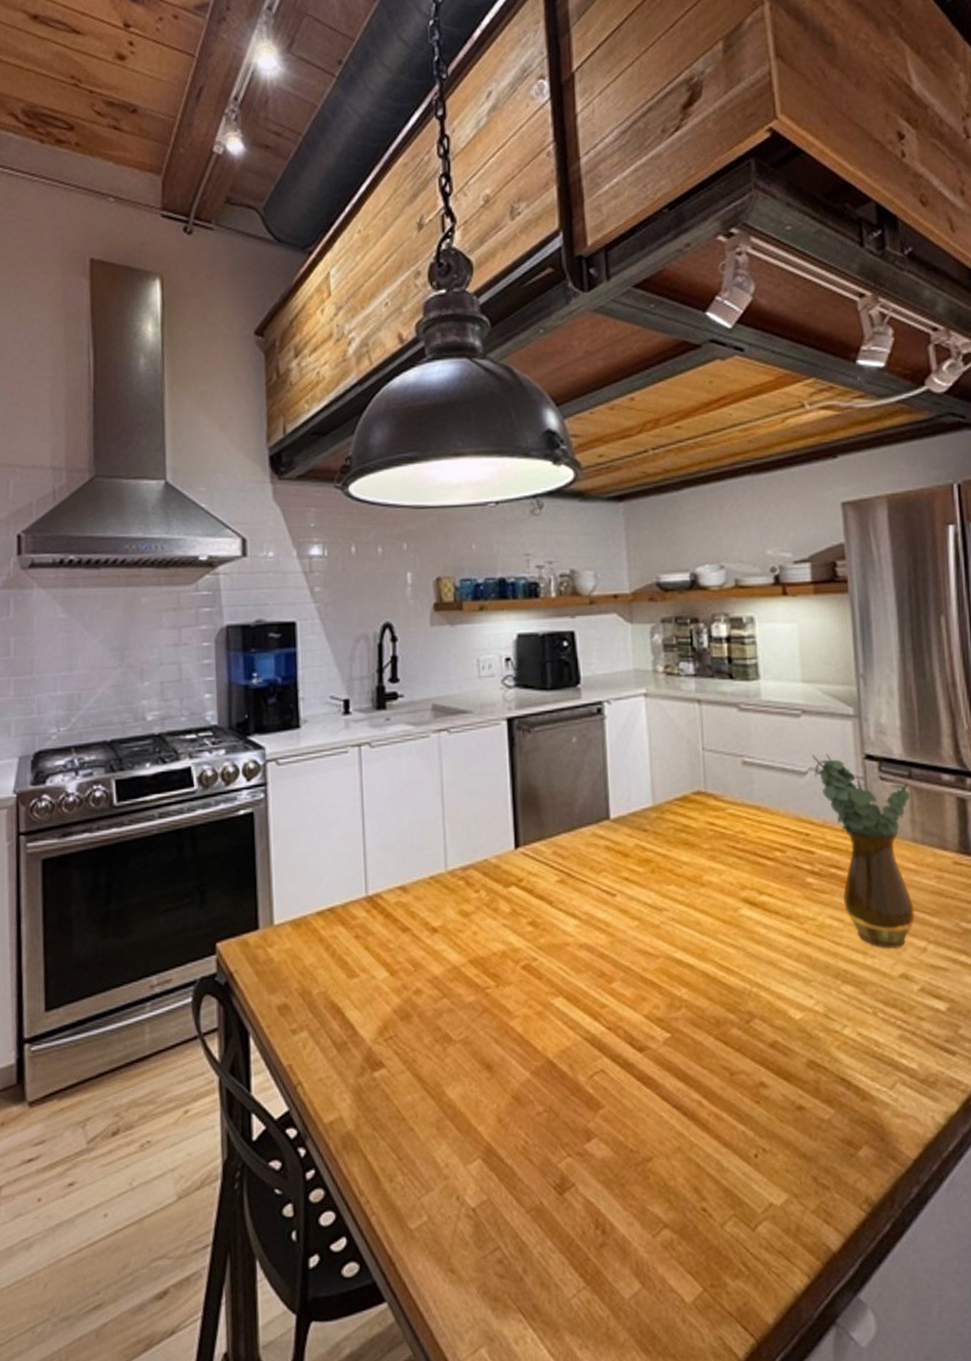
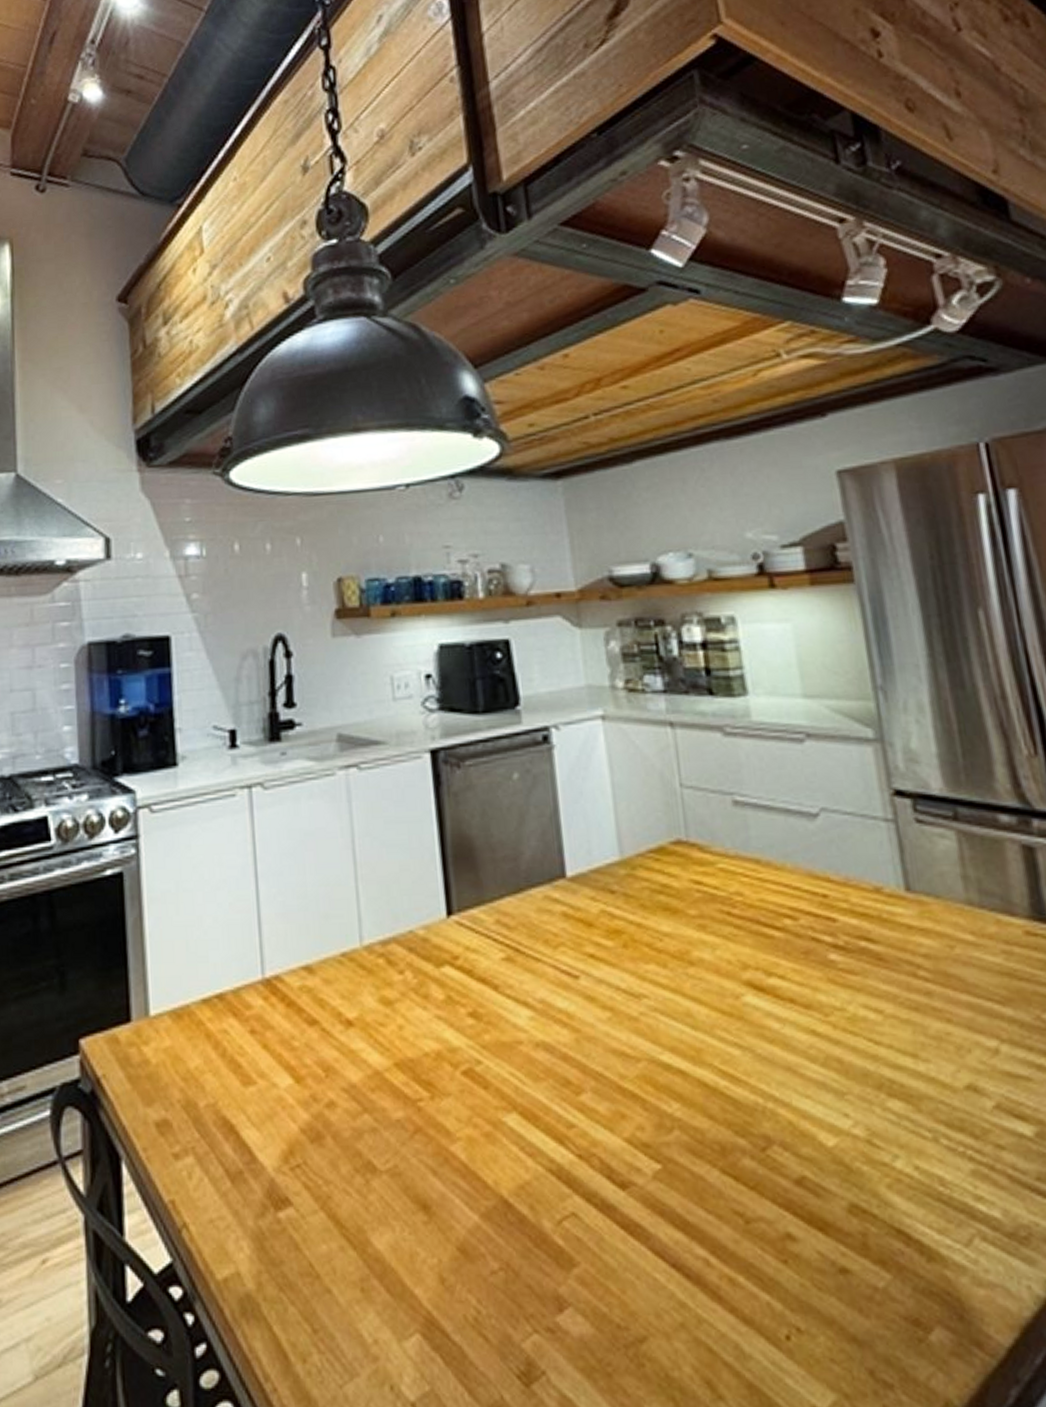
vase: present [811,753,916,948] -> none [822,789,980,1049]

